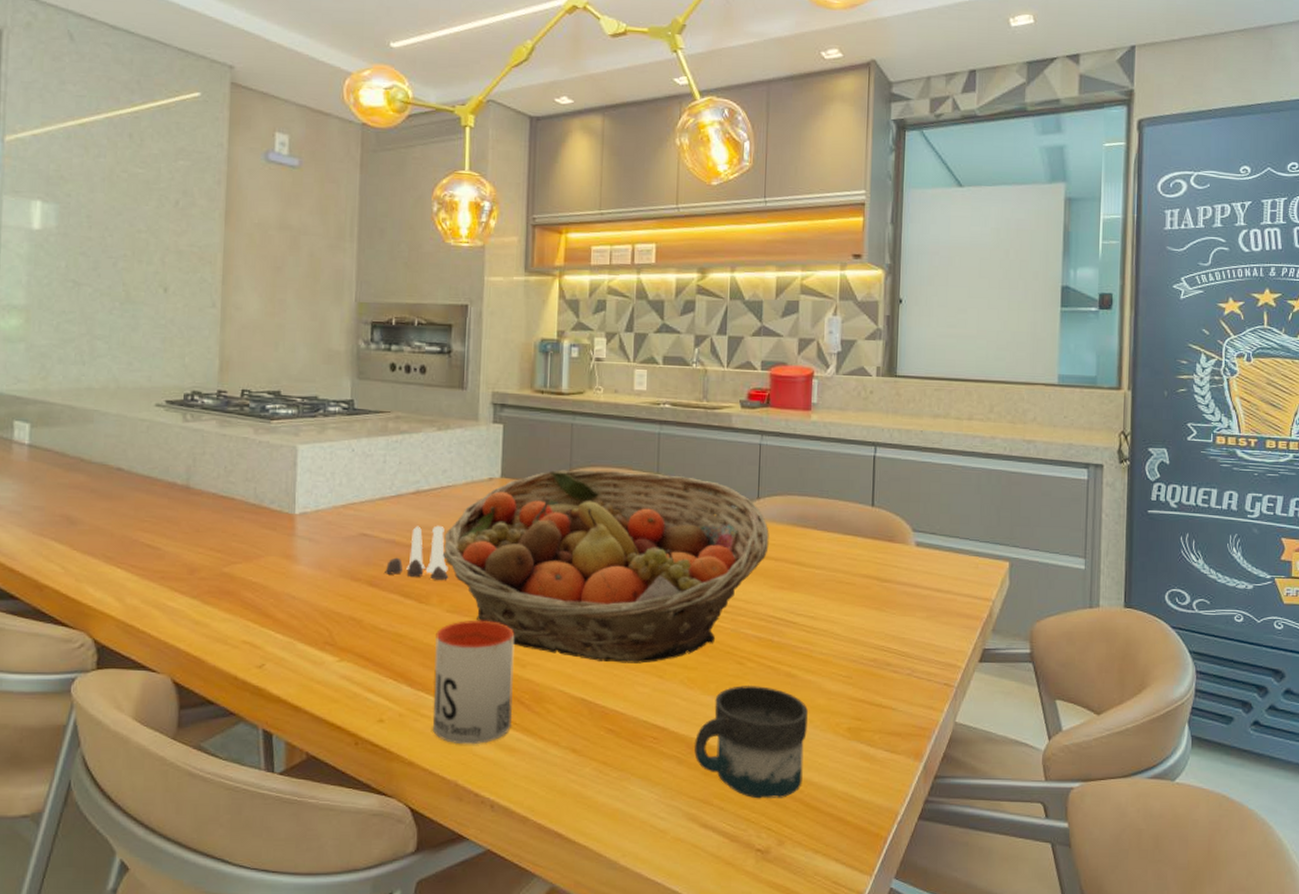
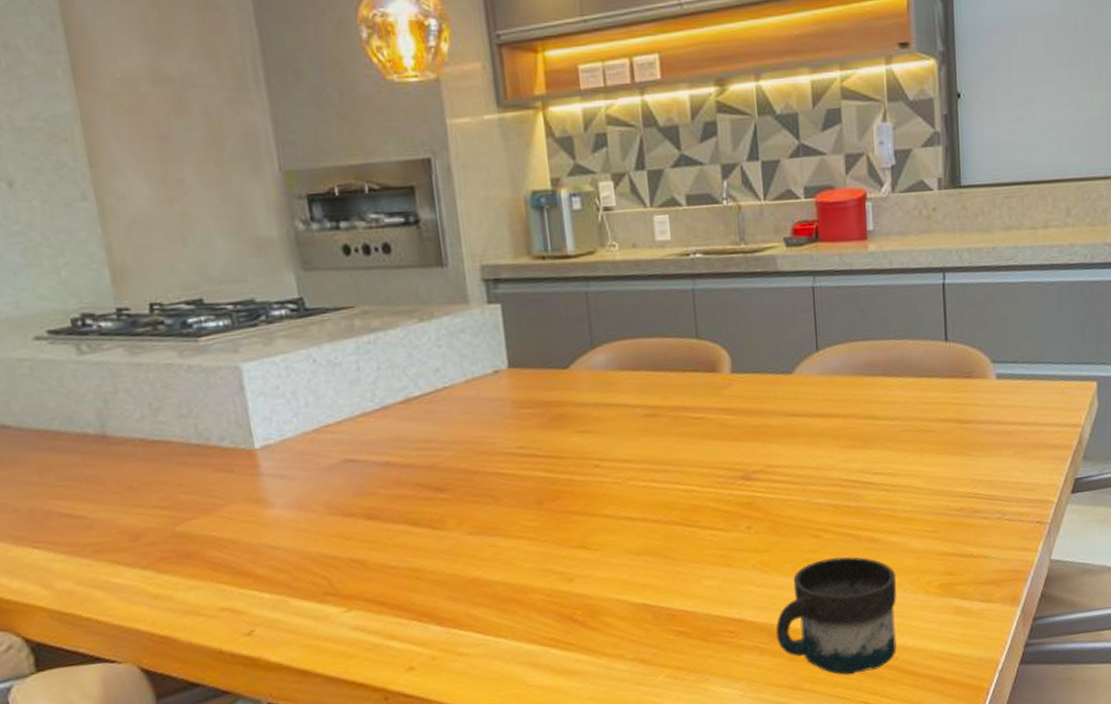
salt and pepper shaker set: present [385,525,449,580] -> none [383,436,465,503]
mug: present [433,621,515,745] -> none [460,536,568,678]
fruit basket: present [442,469,769,664] -> none [450,336,835,561]

